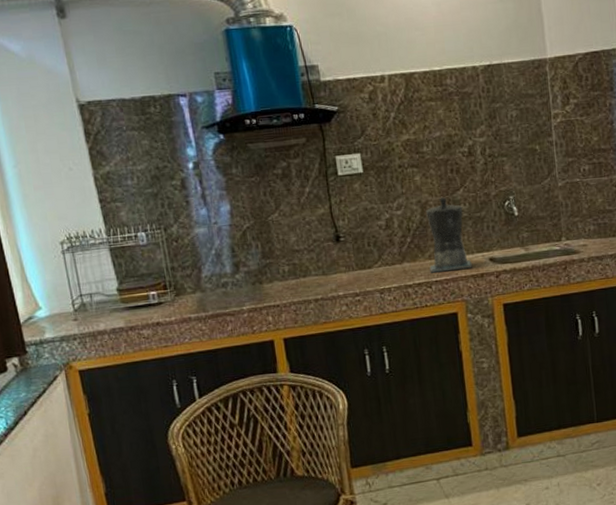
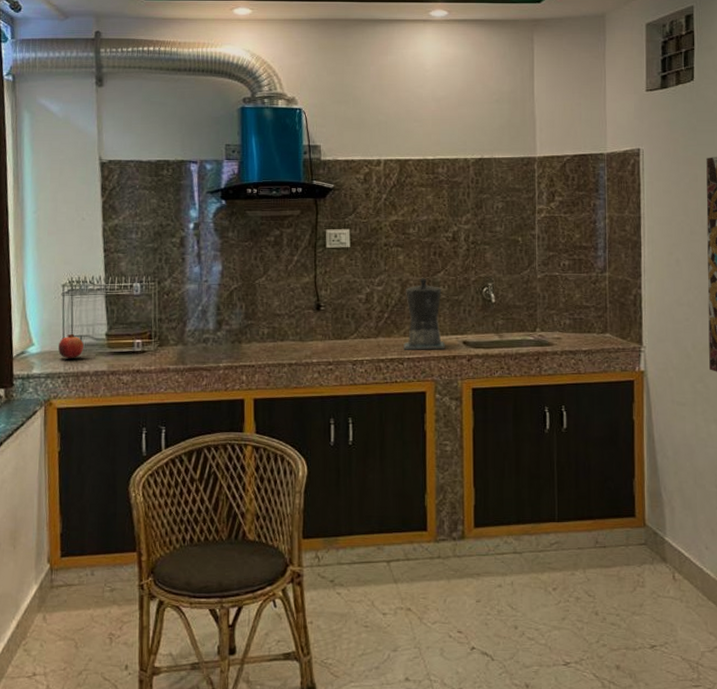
fruit: none [67,292,96,319] -> present [58,333,84,359]

